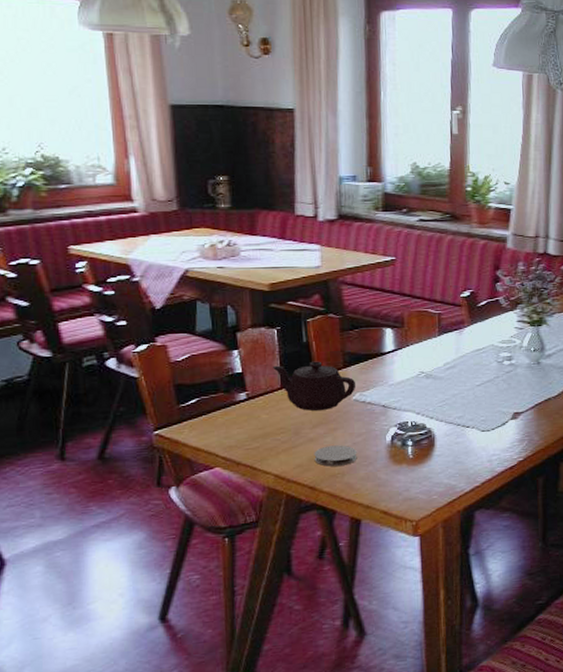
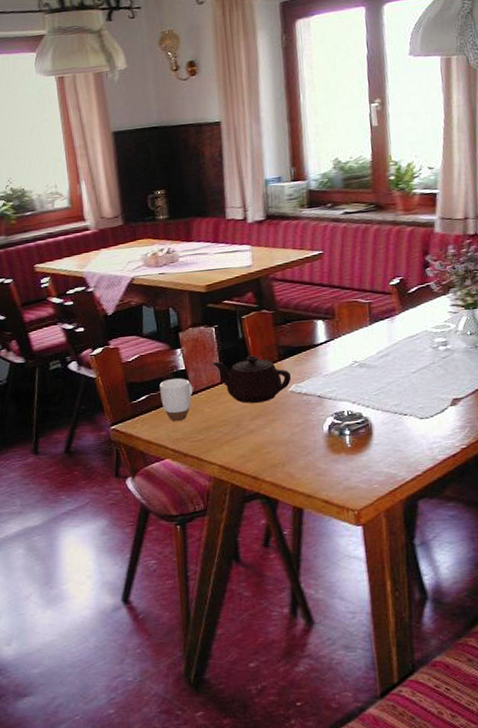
mug: none [212,382,250,427] -> present [159,378,193,421]
coaster: present [314,445,357,467] -> none [255,435,296,457]

